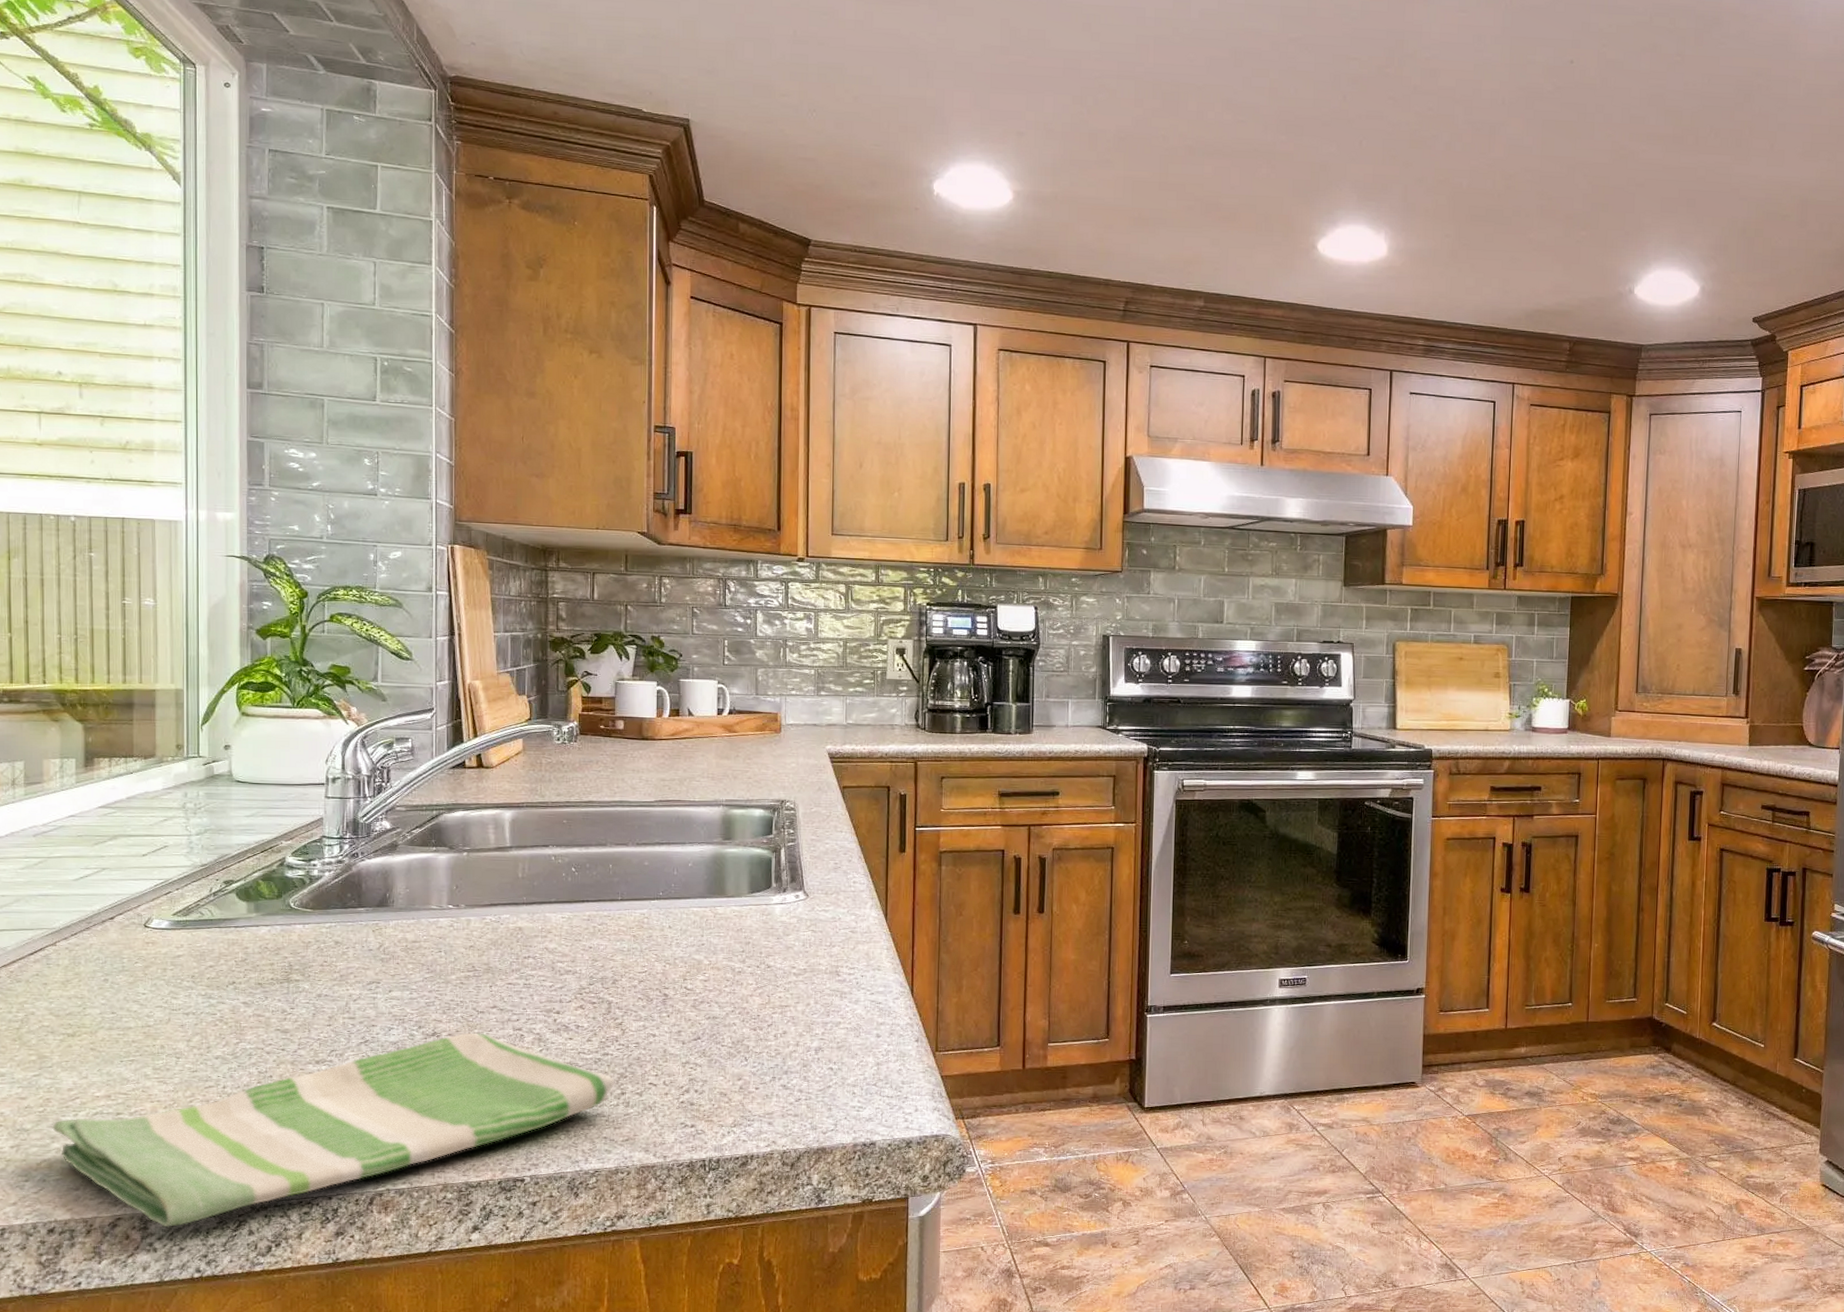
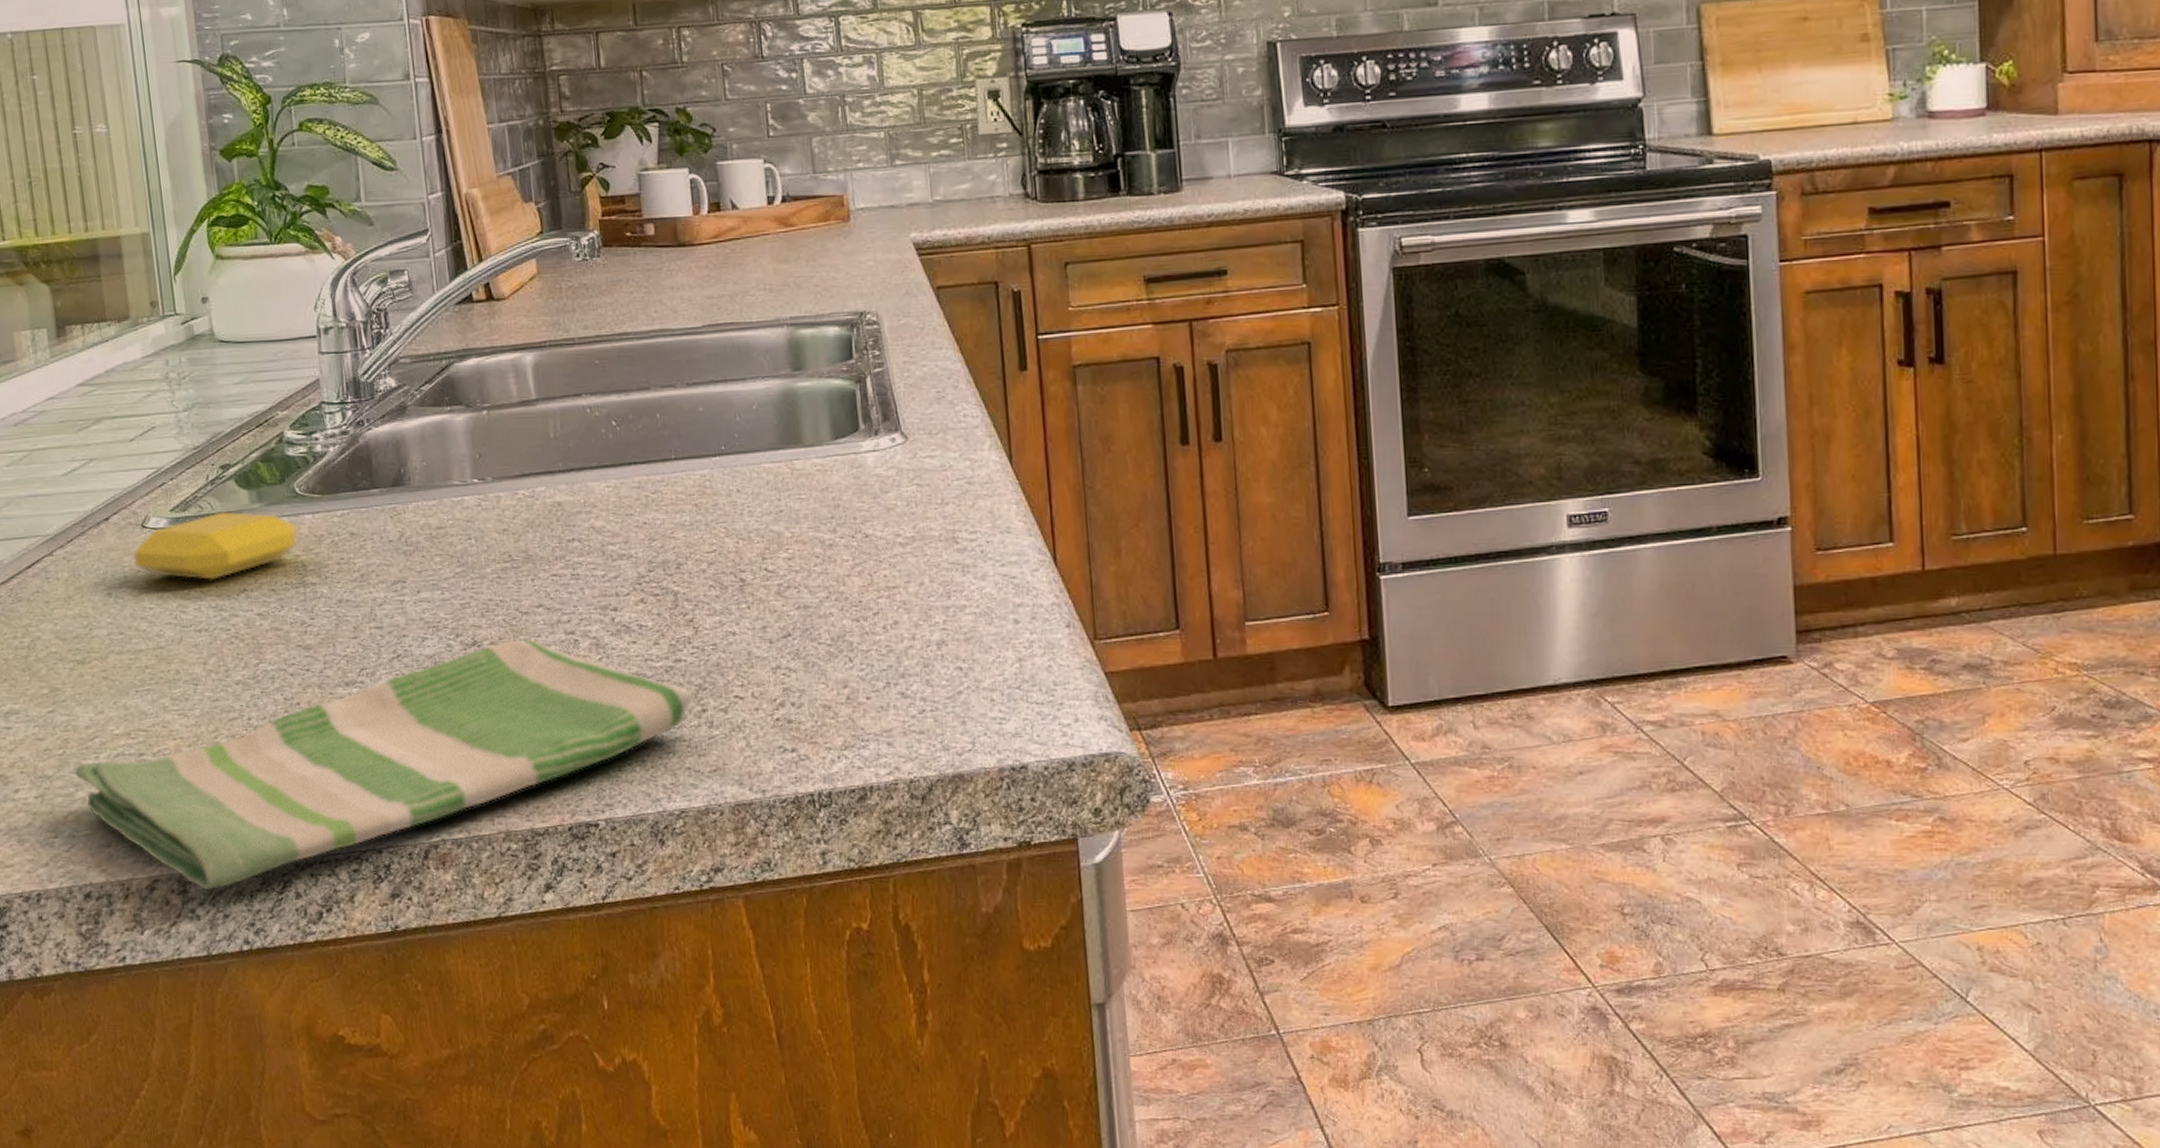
soap bar: none [133,918,289,973] -> present [133,511,299,580]

